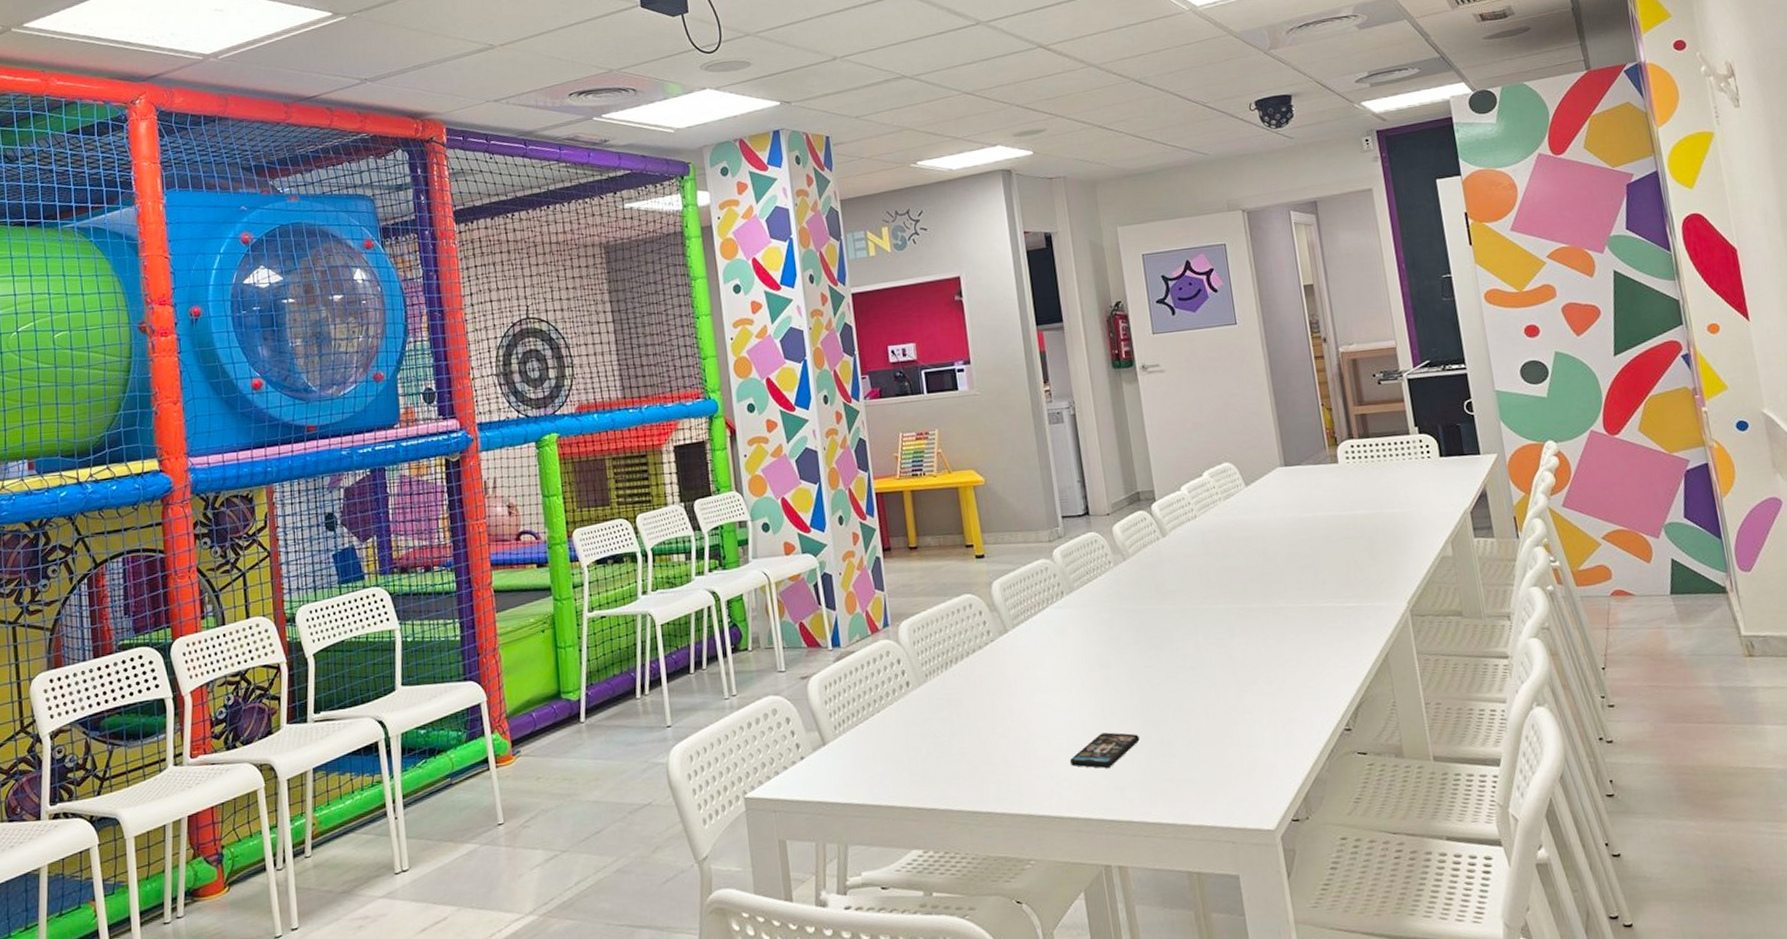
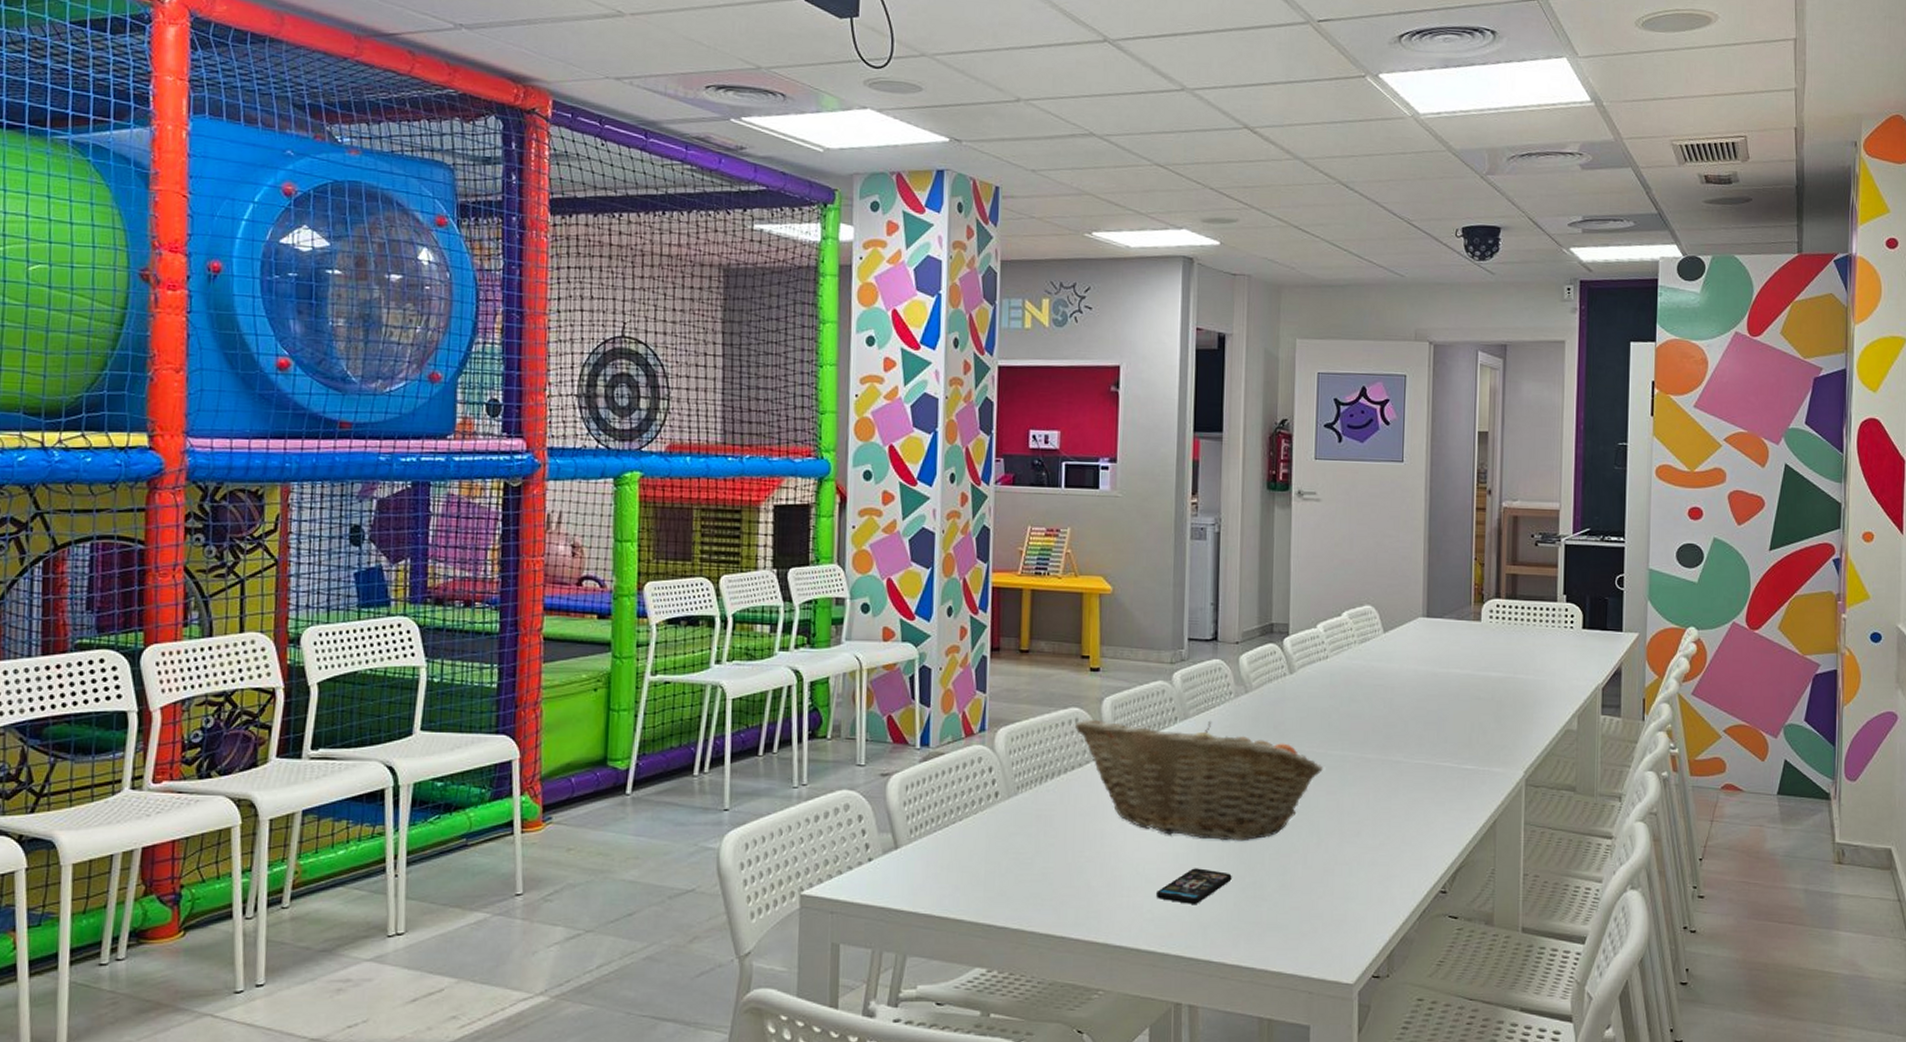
fruit basket: none [970,590,1211,704] -> present [1075,720,1324,842]

